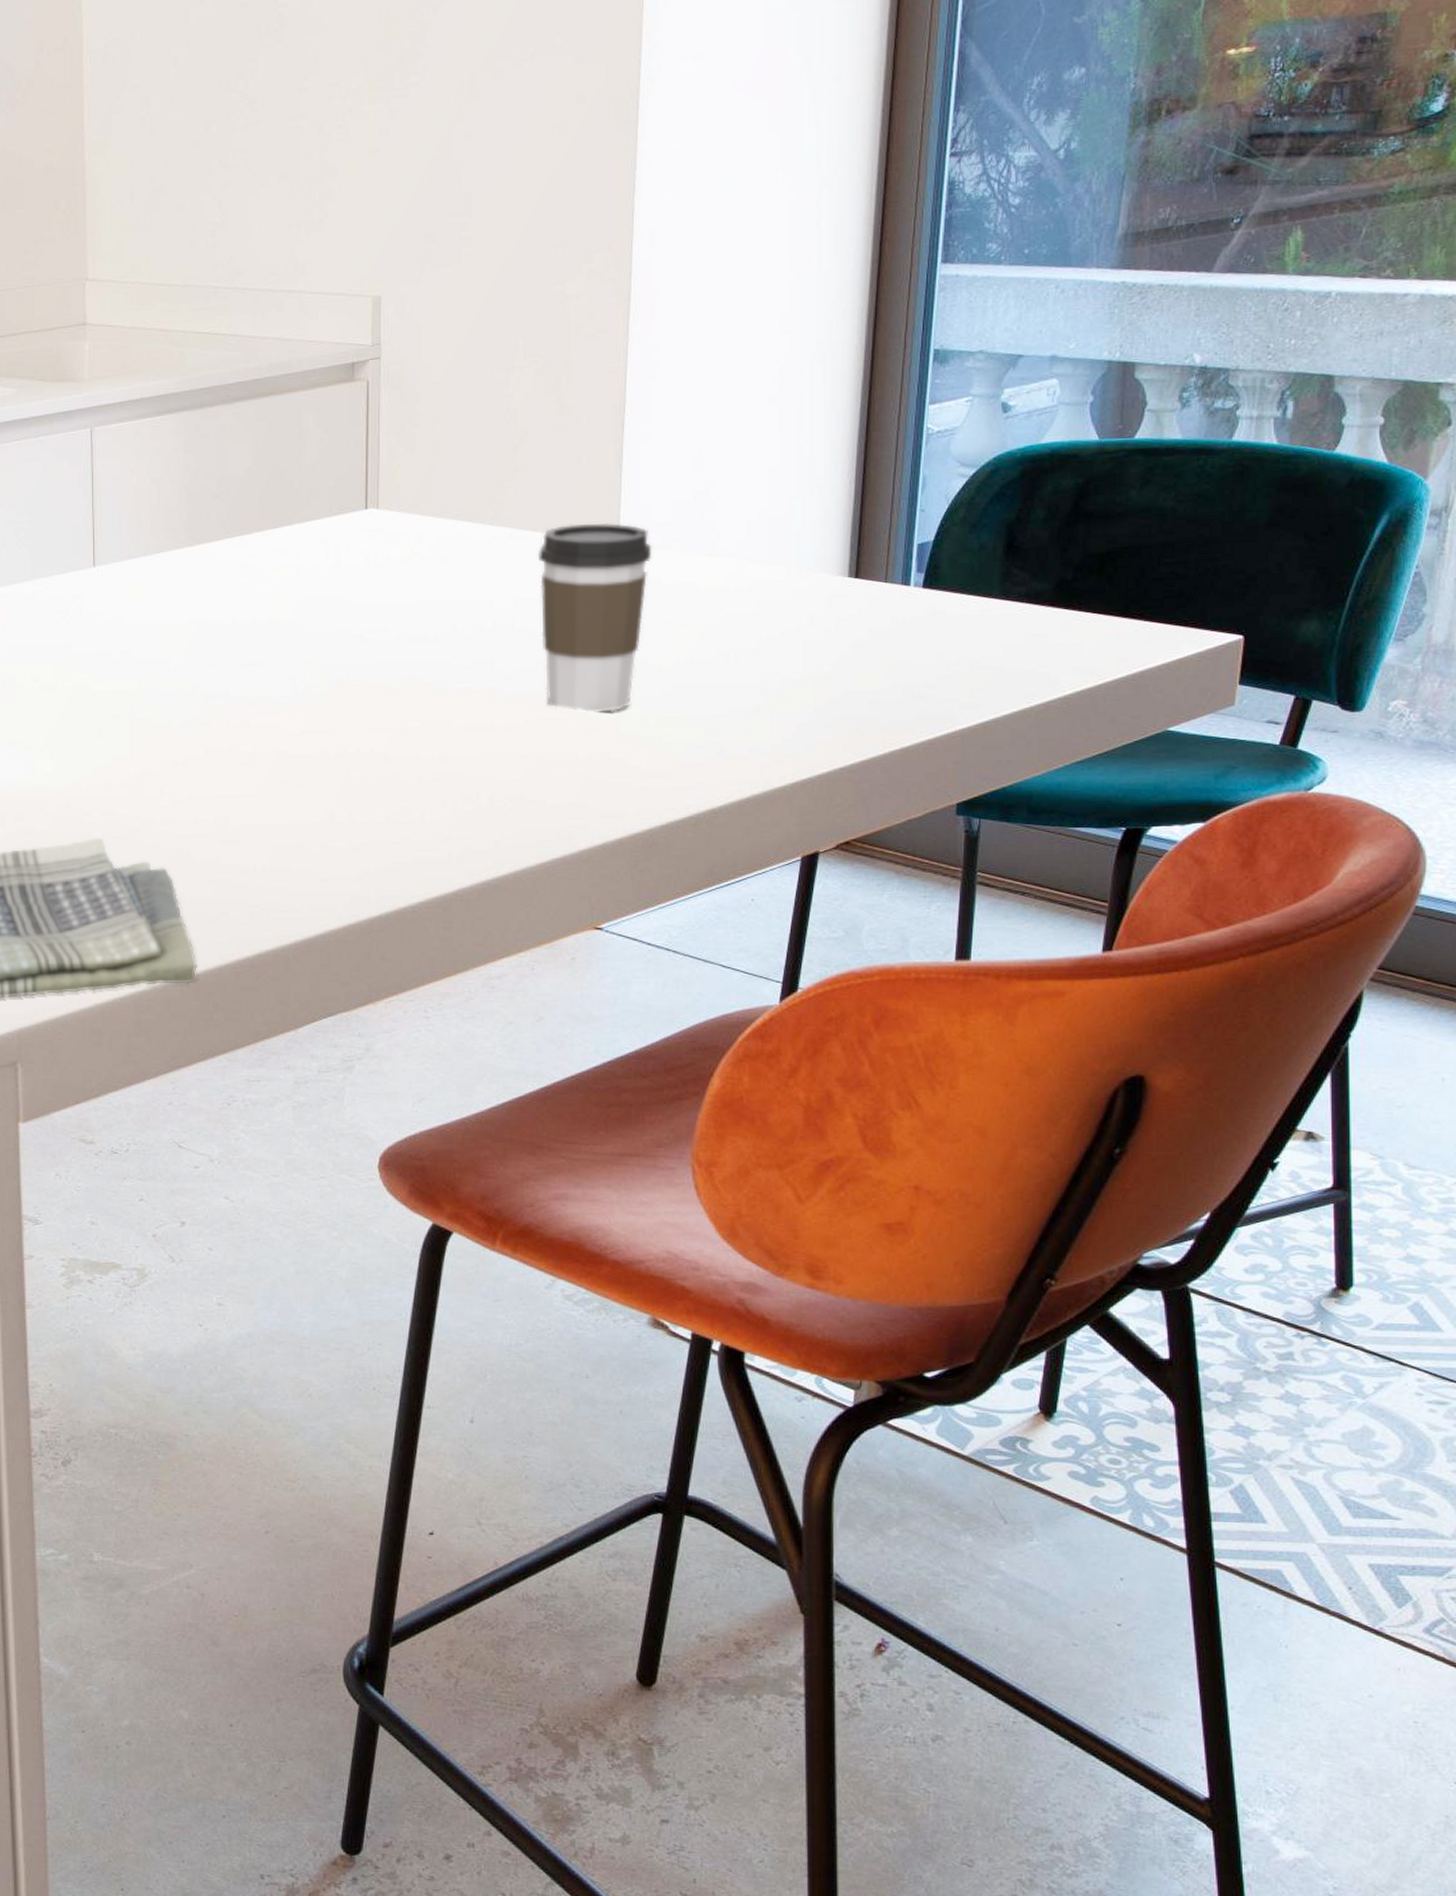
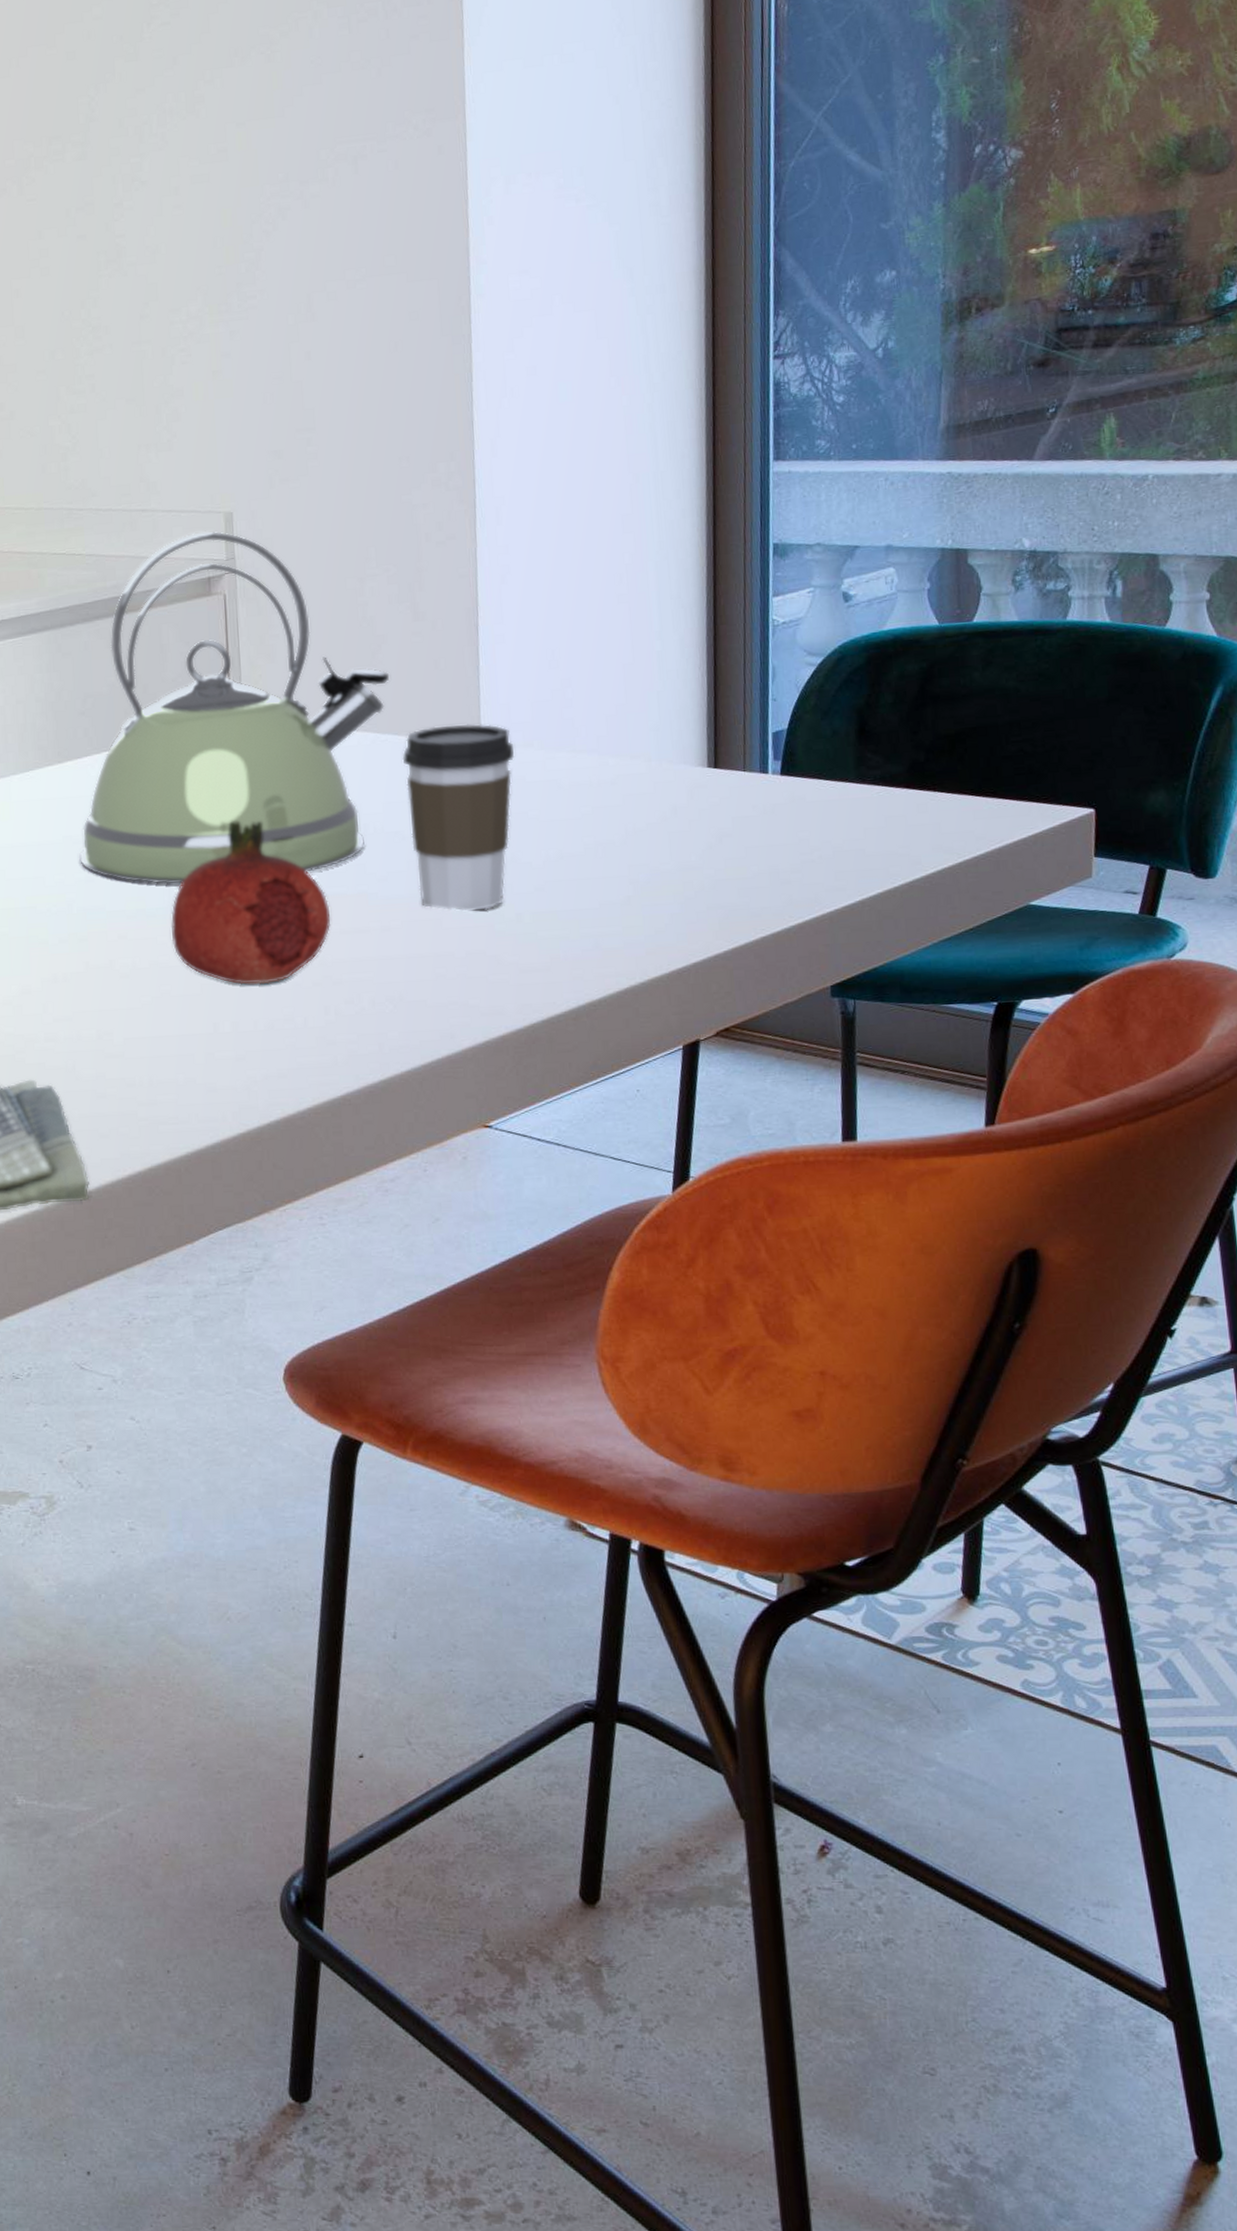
kettle: none [206,315,531,673] -> present [80,531,390,885]
fruit: none [293,611,455,777] -> present [171,820,331,985]

